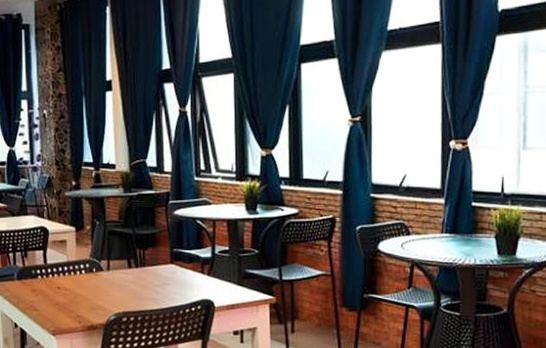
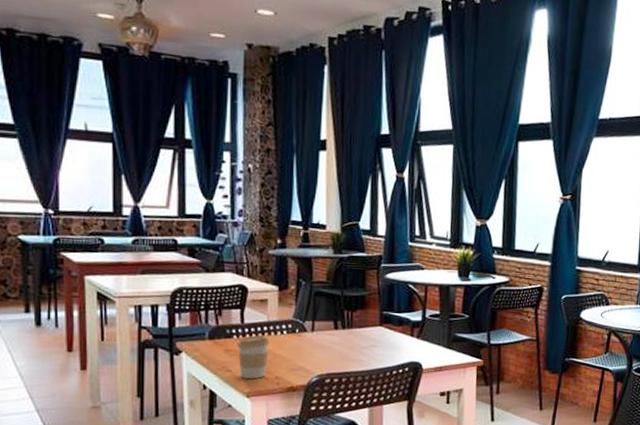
coffee cup: none [42,275,70,318] -> present [237,335,270,379]

